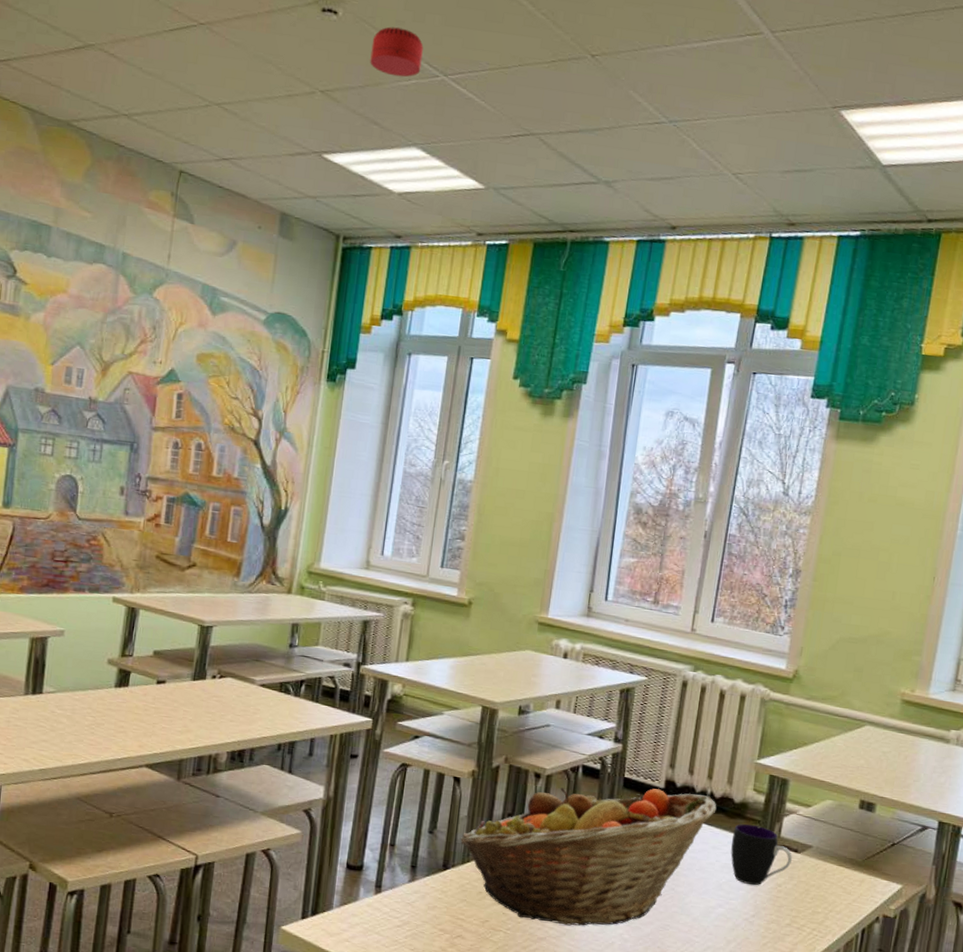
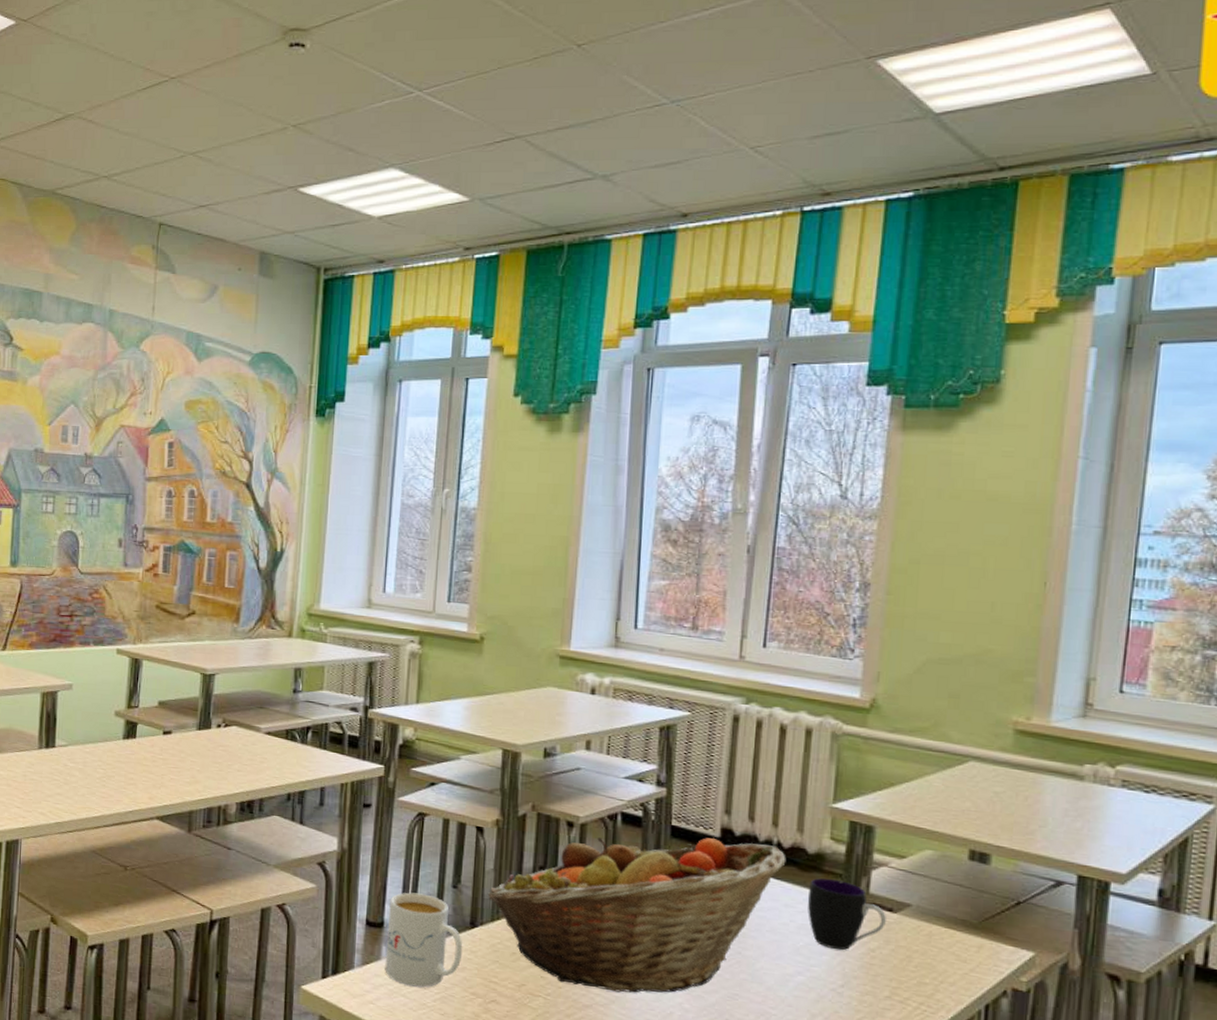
mug: none [361,837,435,925] -> present [385,892,463,988]
smoke detector: present [370,26,423,77] -> none [341,50,395,100]

